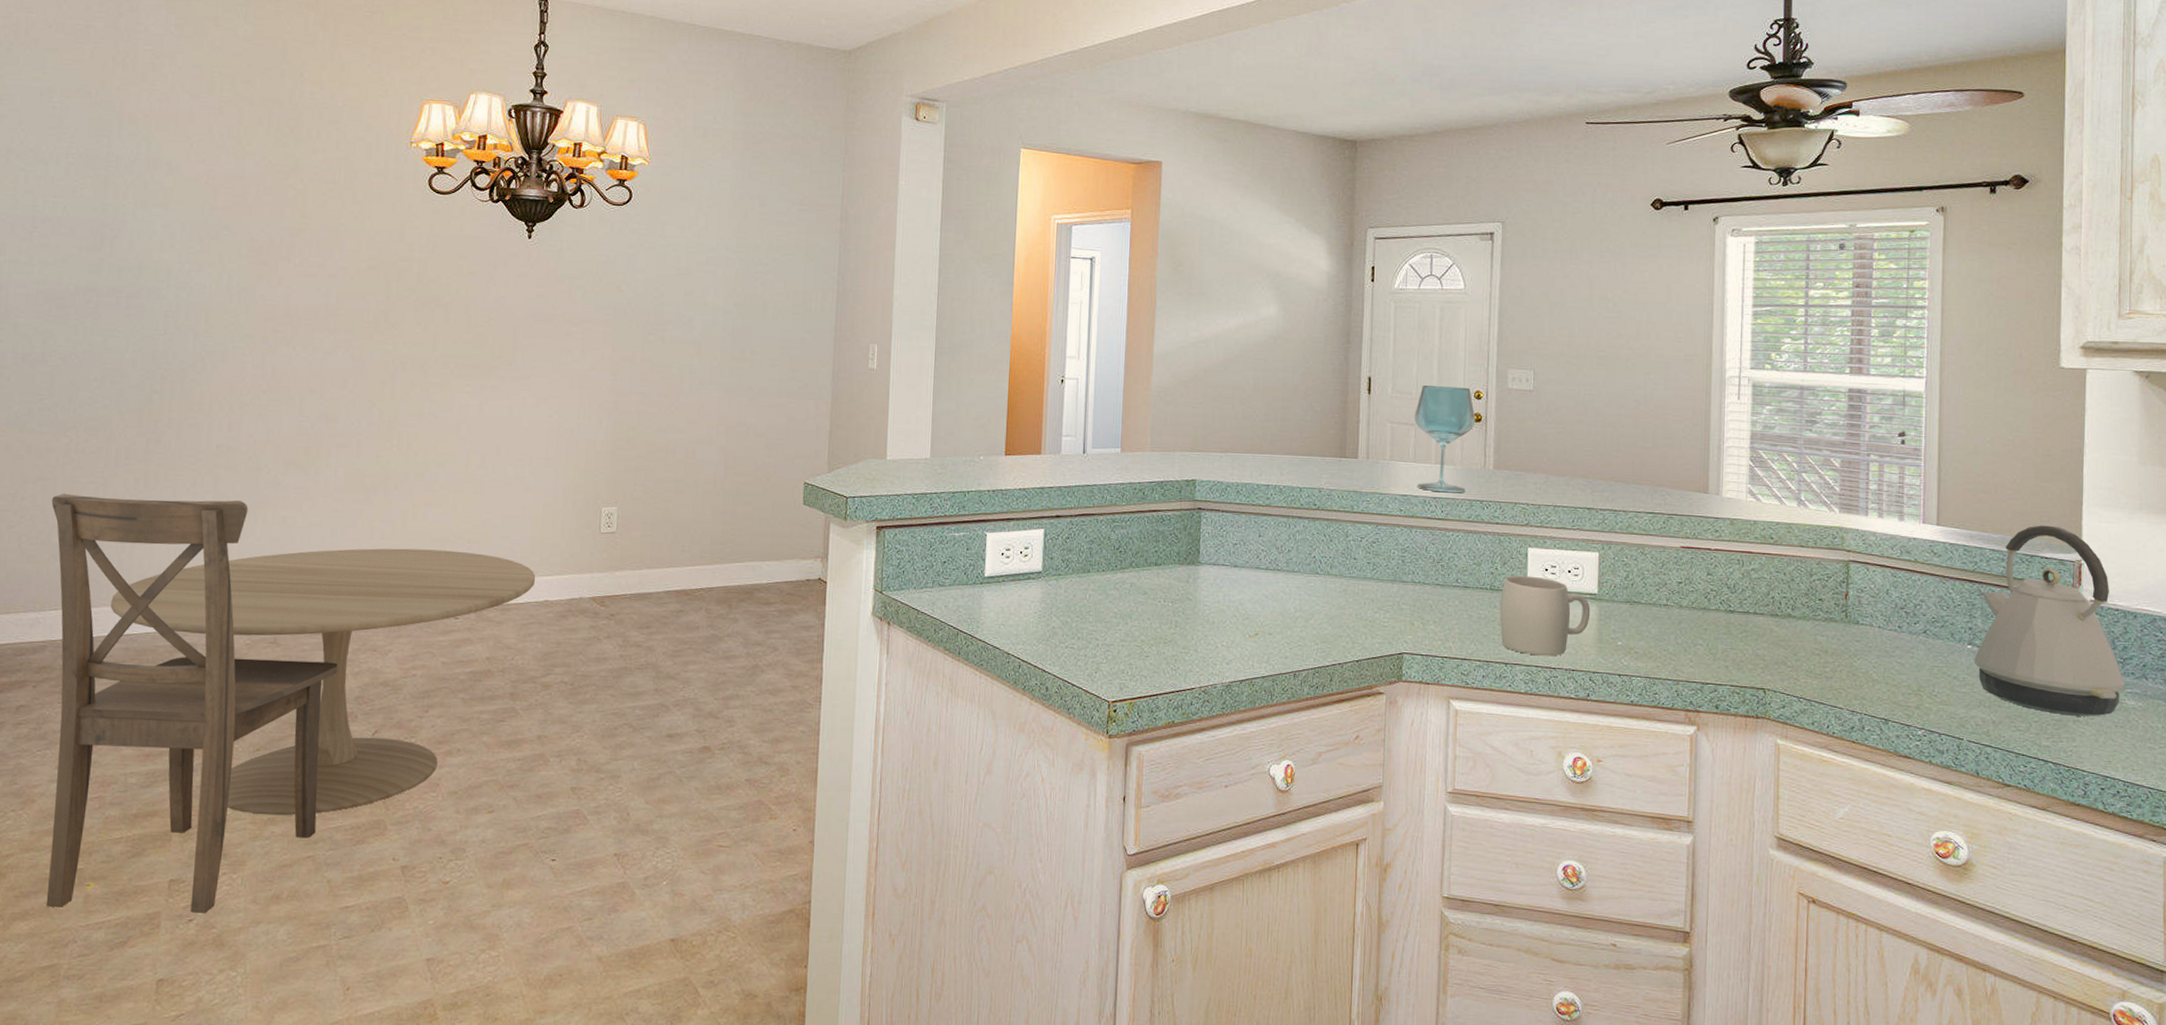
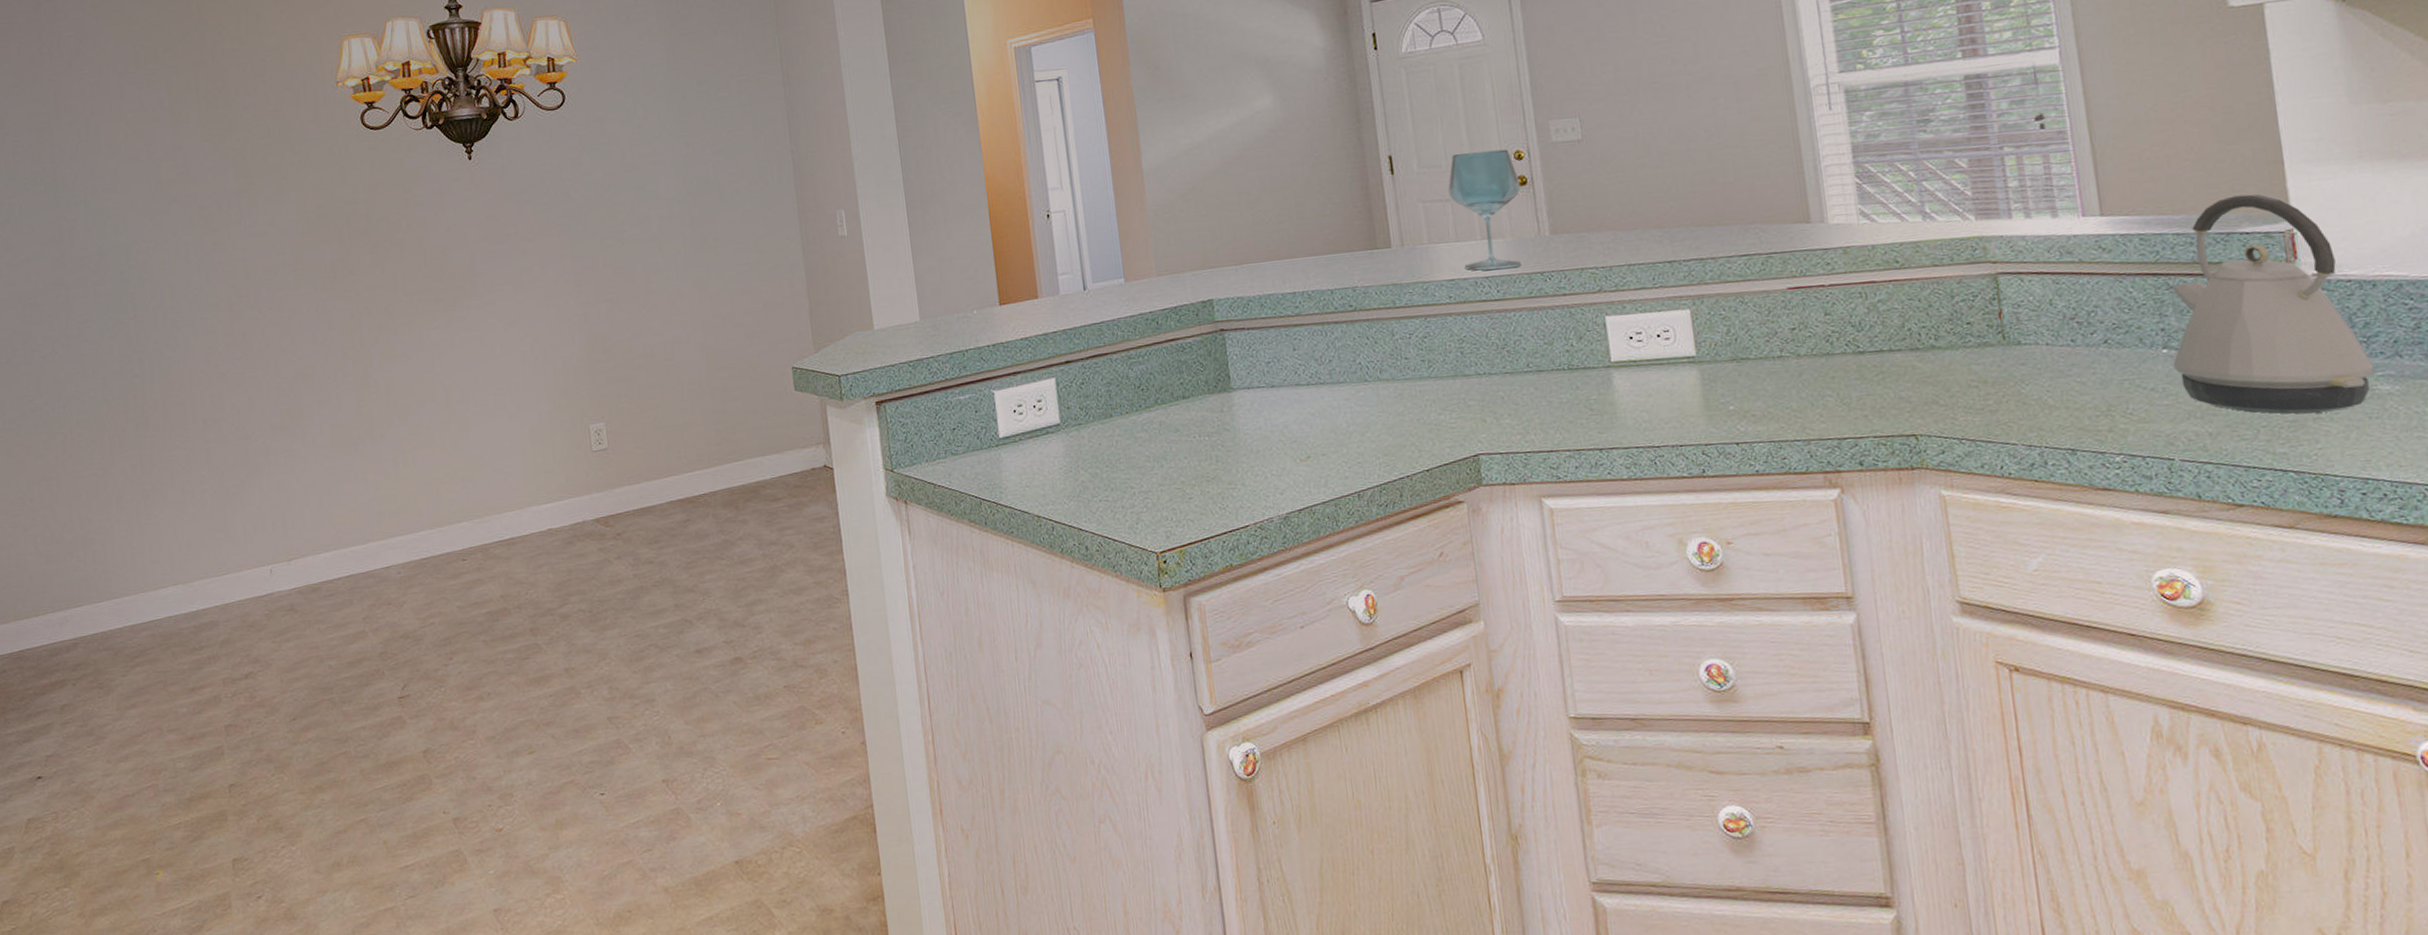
dining chair: present [46,493,338,913] -> none [58,472,364,899]
dining table: present [111,548,536,816] -> none [130,490,536,784]
mug: present [1499,575,1591,657] -> none [1581,347,1692,436]

